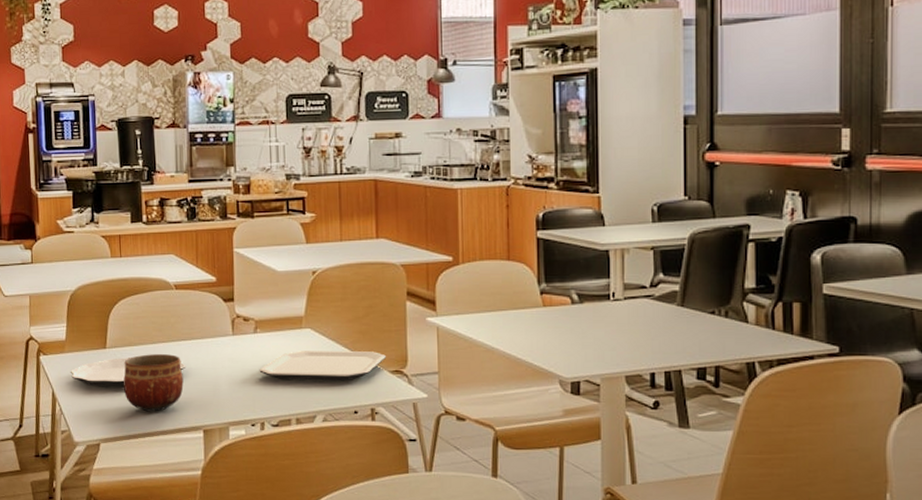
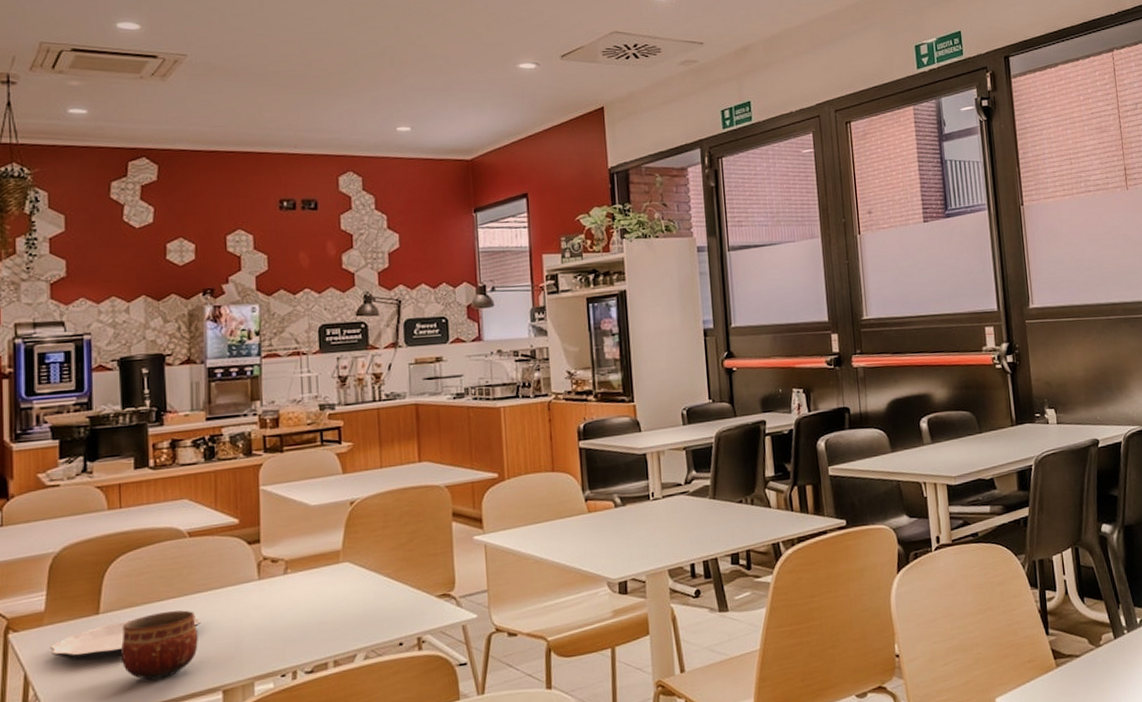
plate: present [259,351,387,381] -> none [290,577,433,621]

